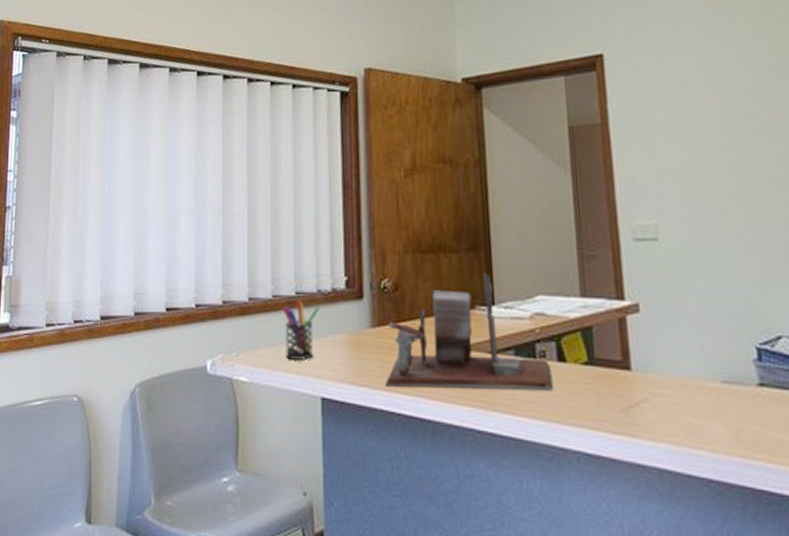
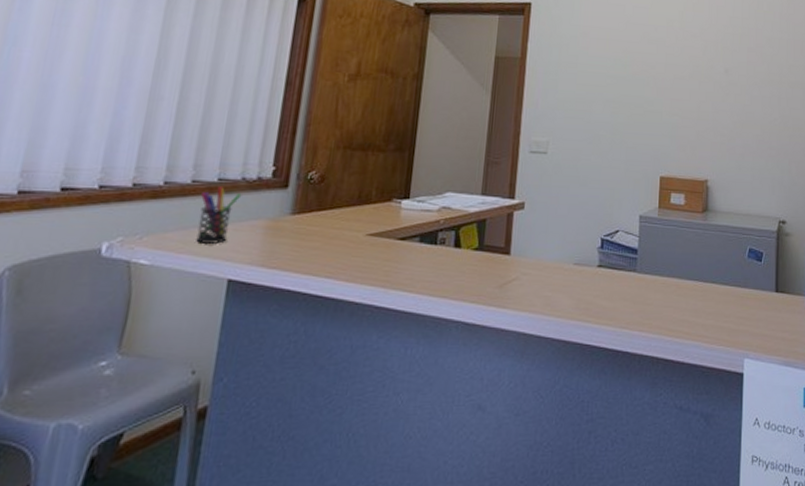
desk organizer: present [386,272,553,392] -> none [296,170,448,273]

